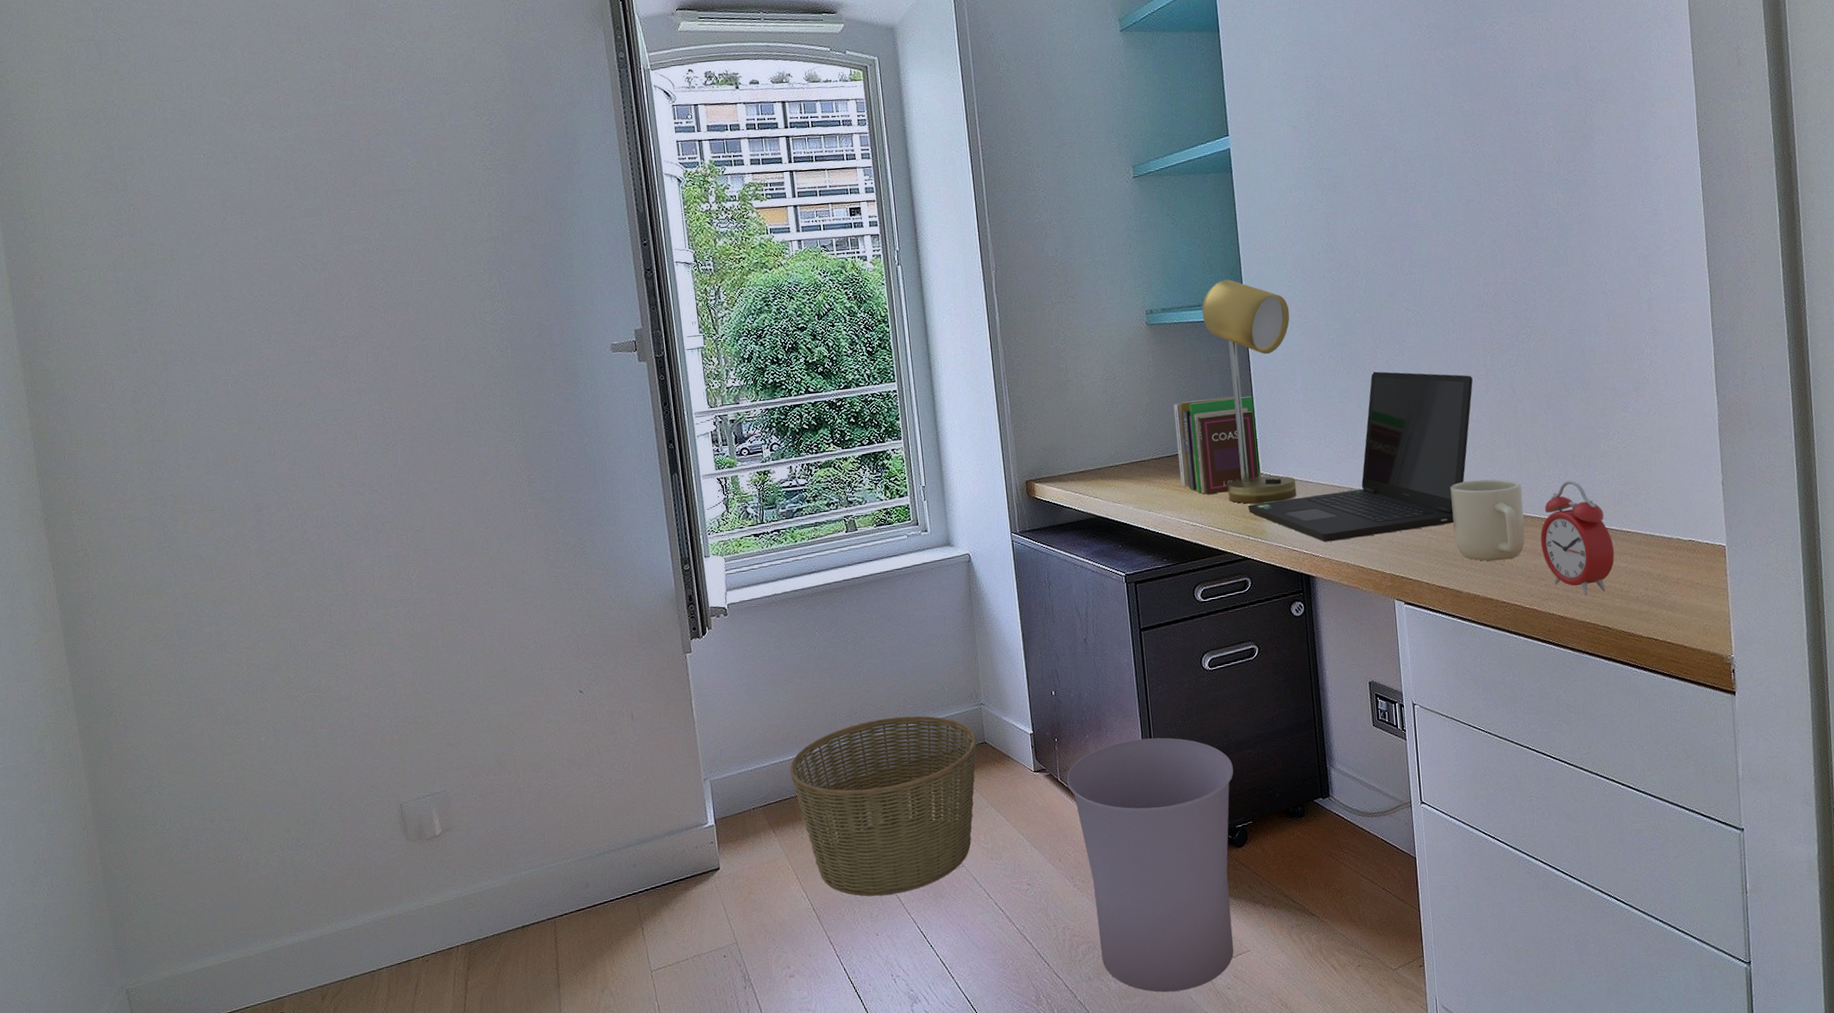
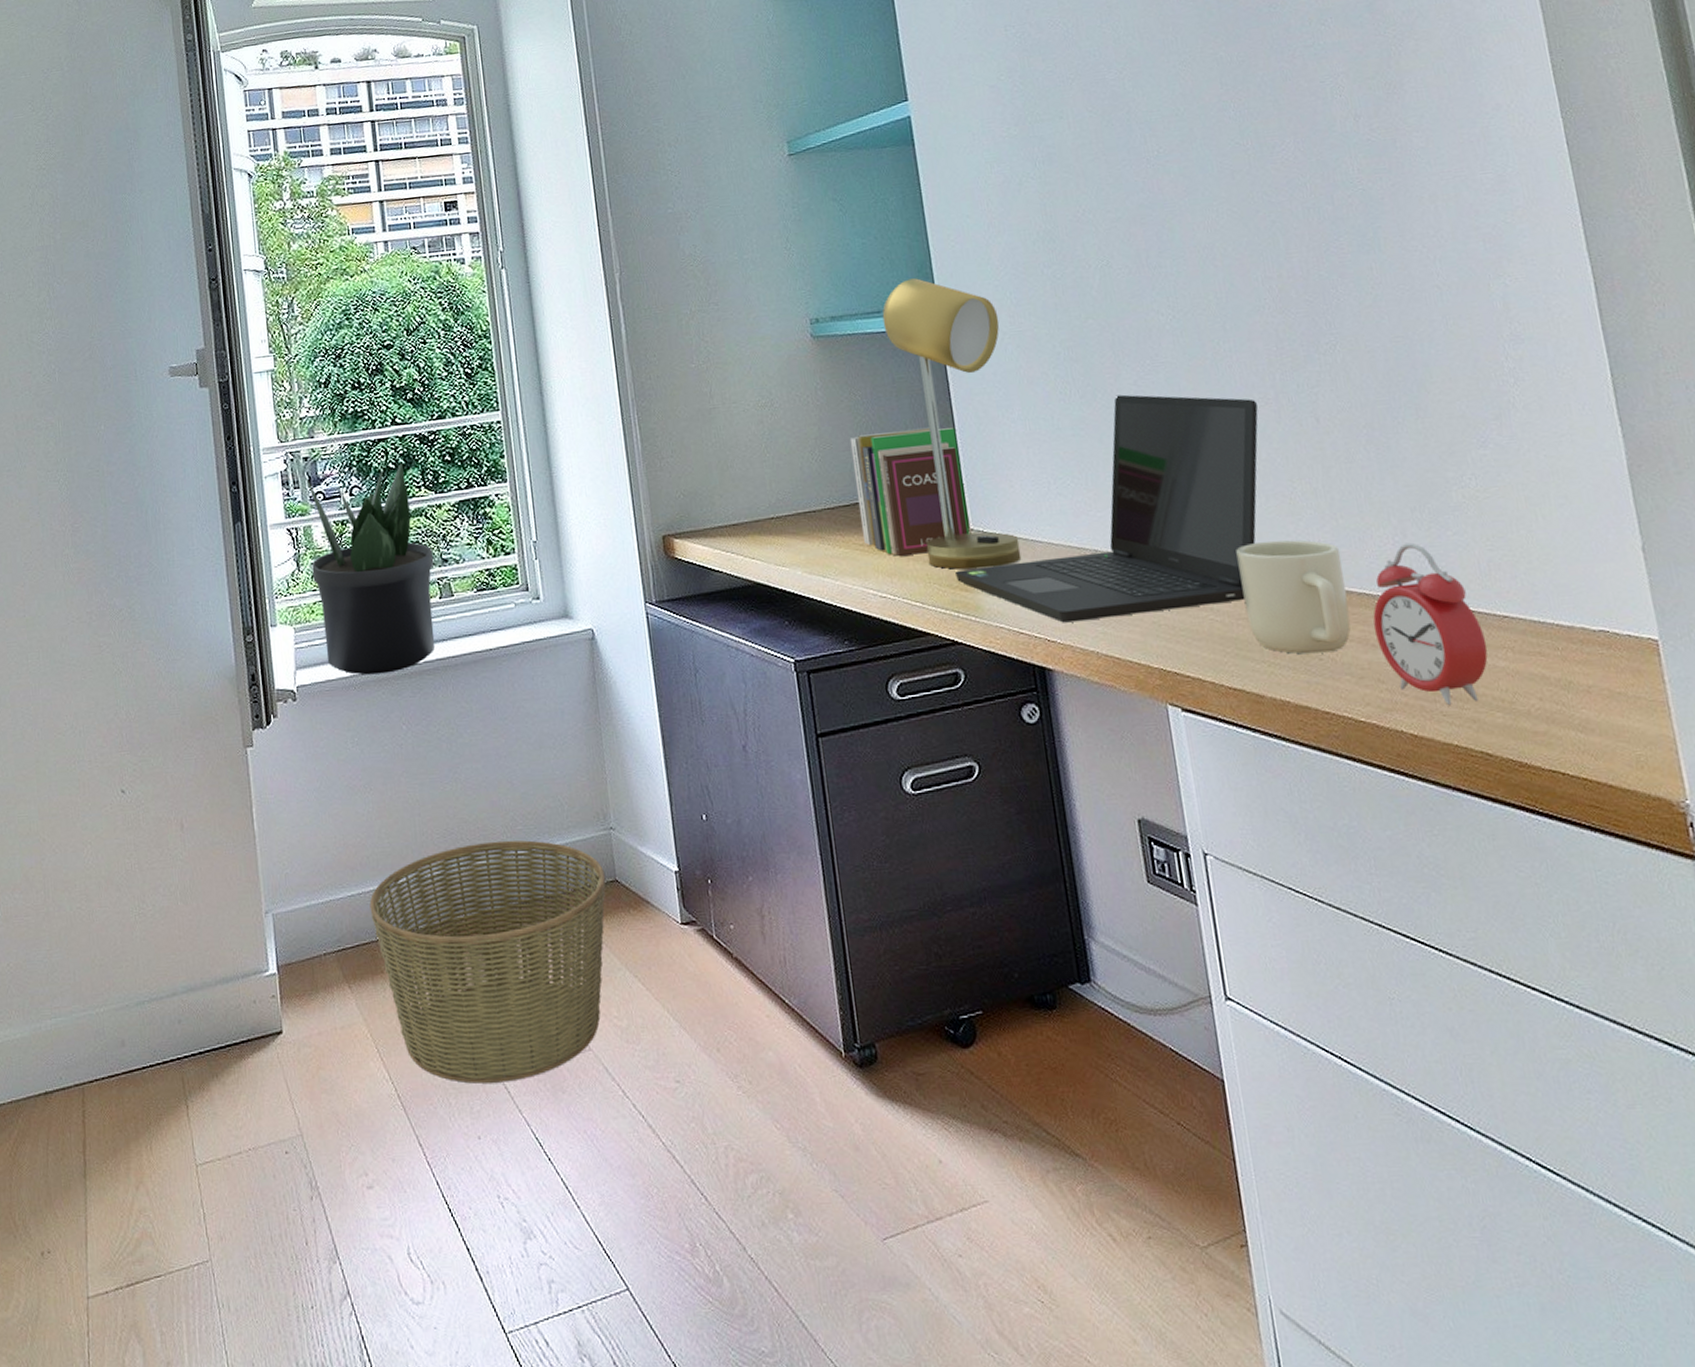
planter: none [729,424,843,594] -> present [302,463,436,675]
waste bin: present [1067,737,1234,993] -> none [725,885,965,1254]

